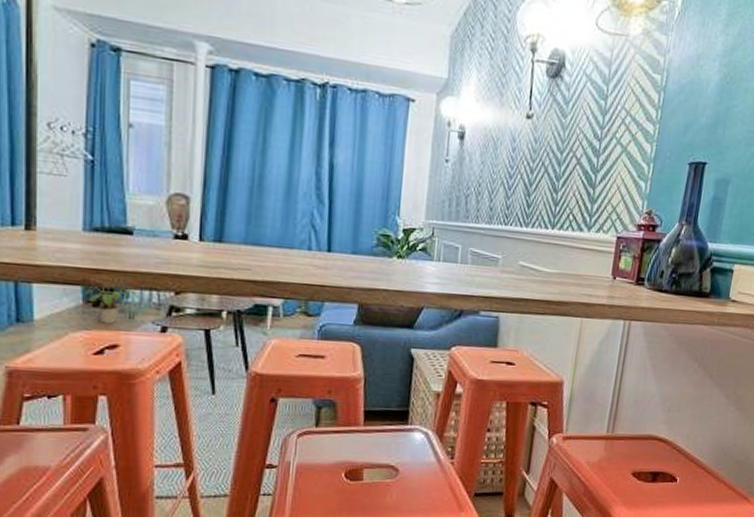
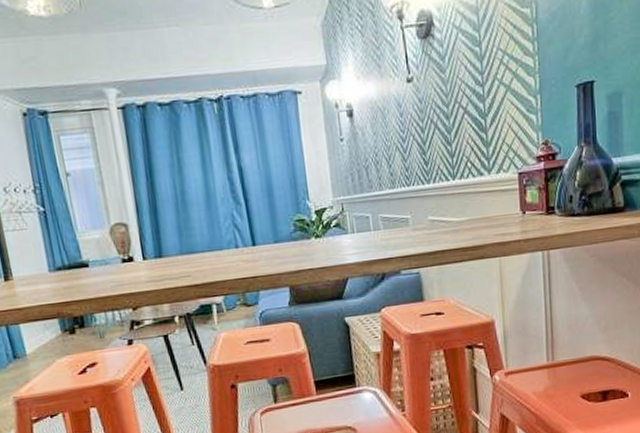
potted plant: present [84,286,135,324] -> none [61,312,101,347]

